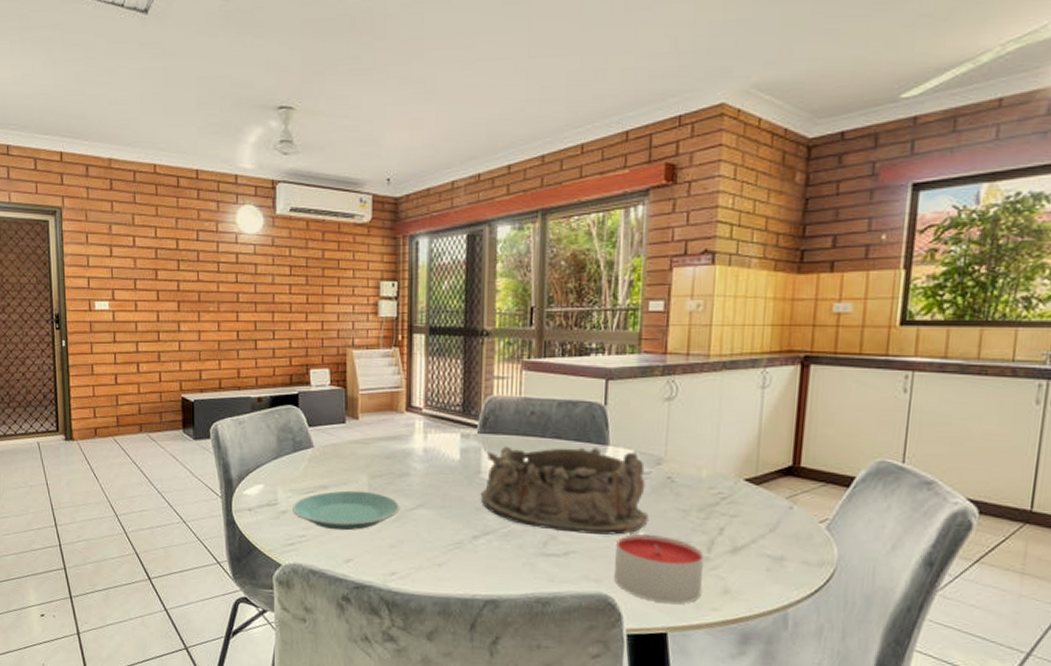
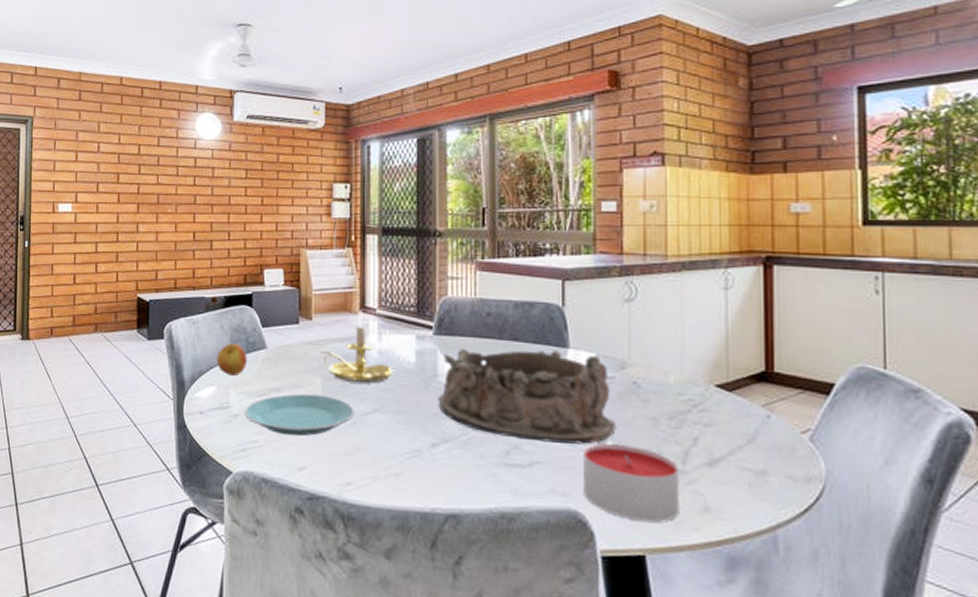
apple: none [263,443,294,475] -> present [216,343,247,377]
candle holder: none [365,409,439,479] -> present [318,310,394,383]

